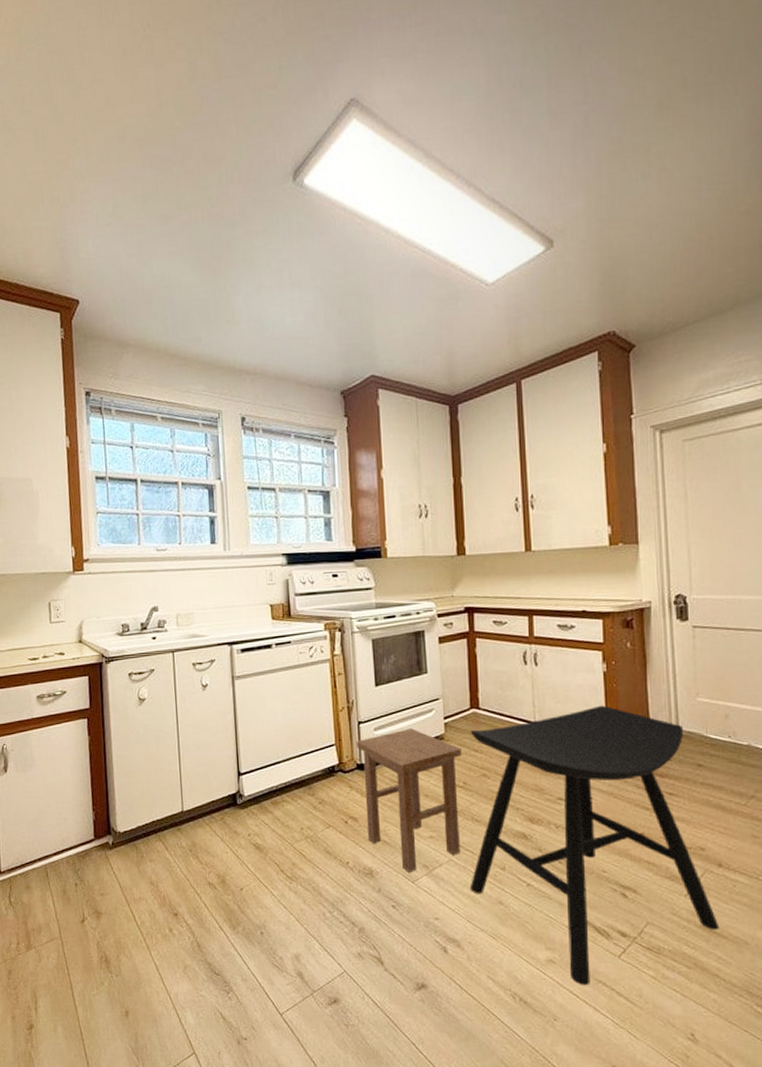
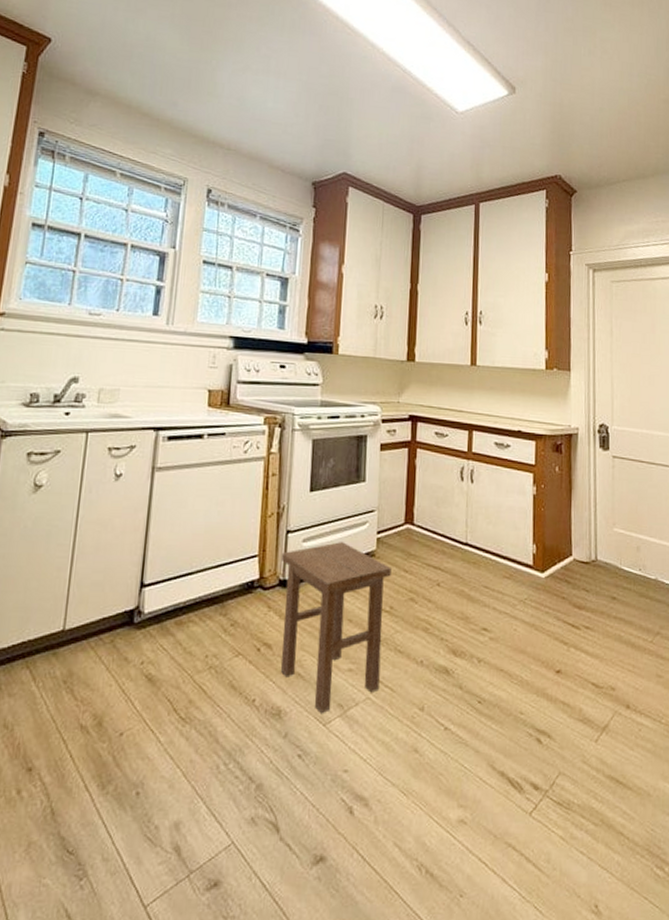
stool: present [470,705,720,986] -> none [385,529,625,851]

